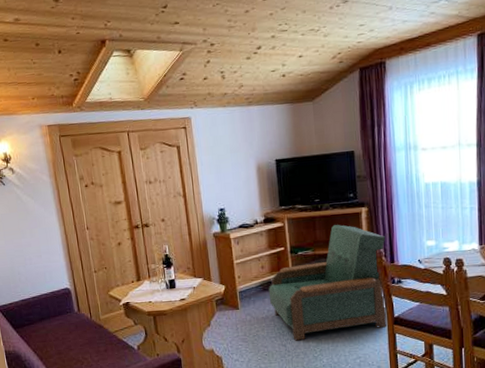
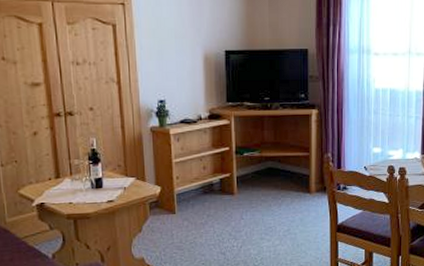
armchair: present [268,224,388,341] -> none [209,125,334,249]

